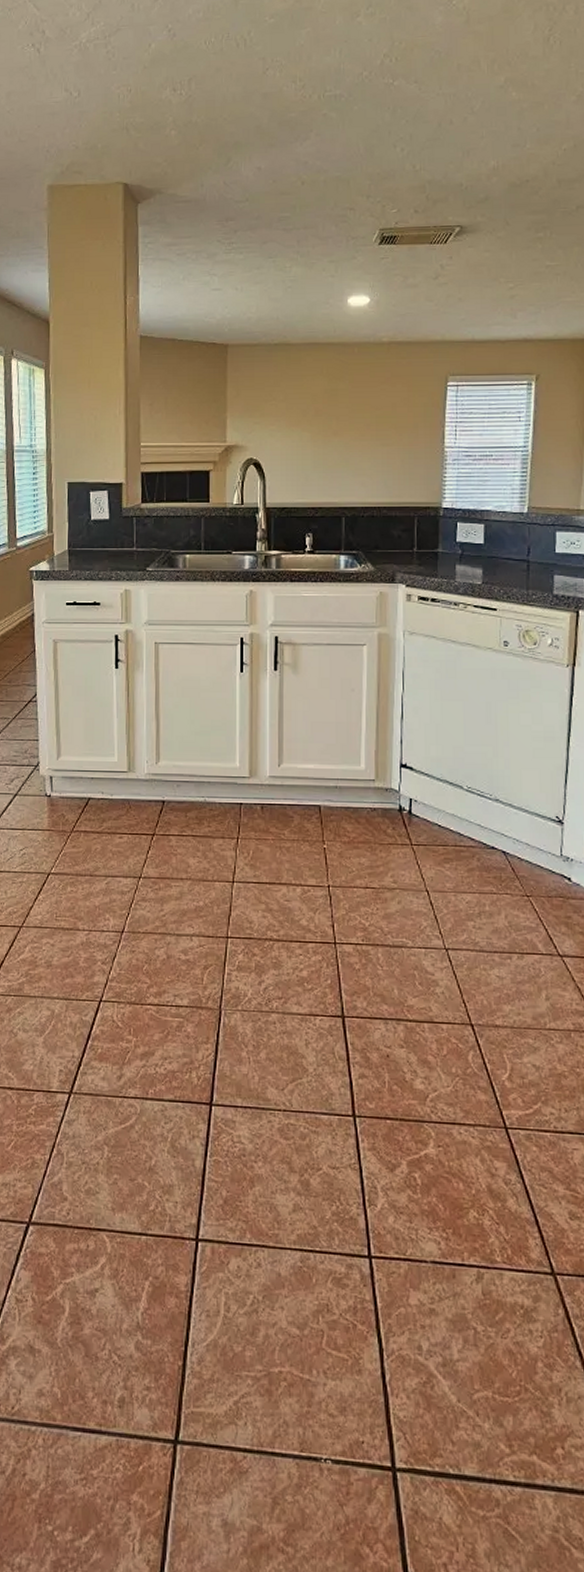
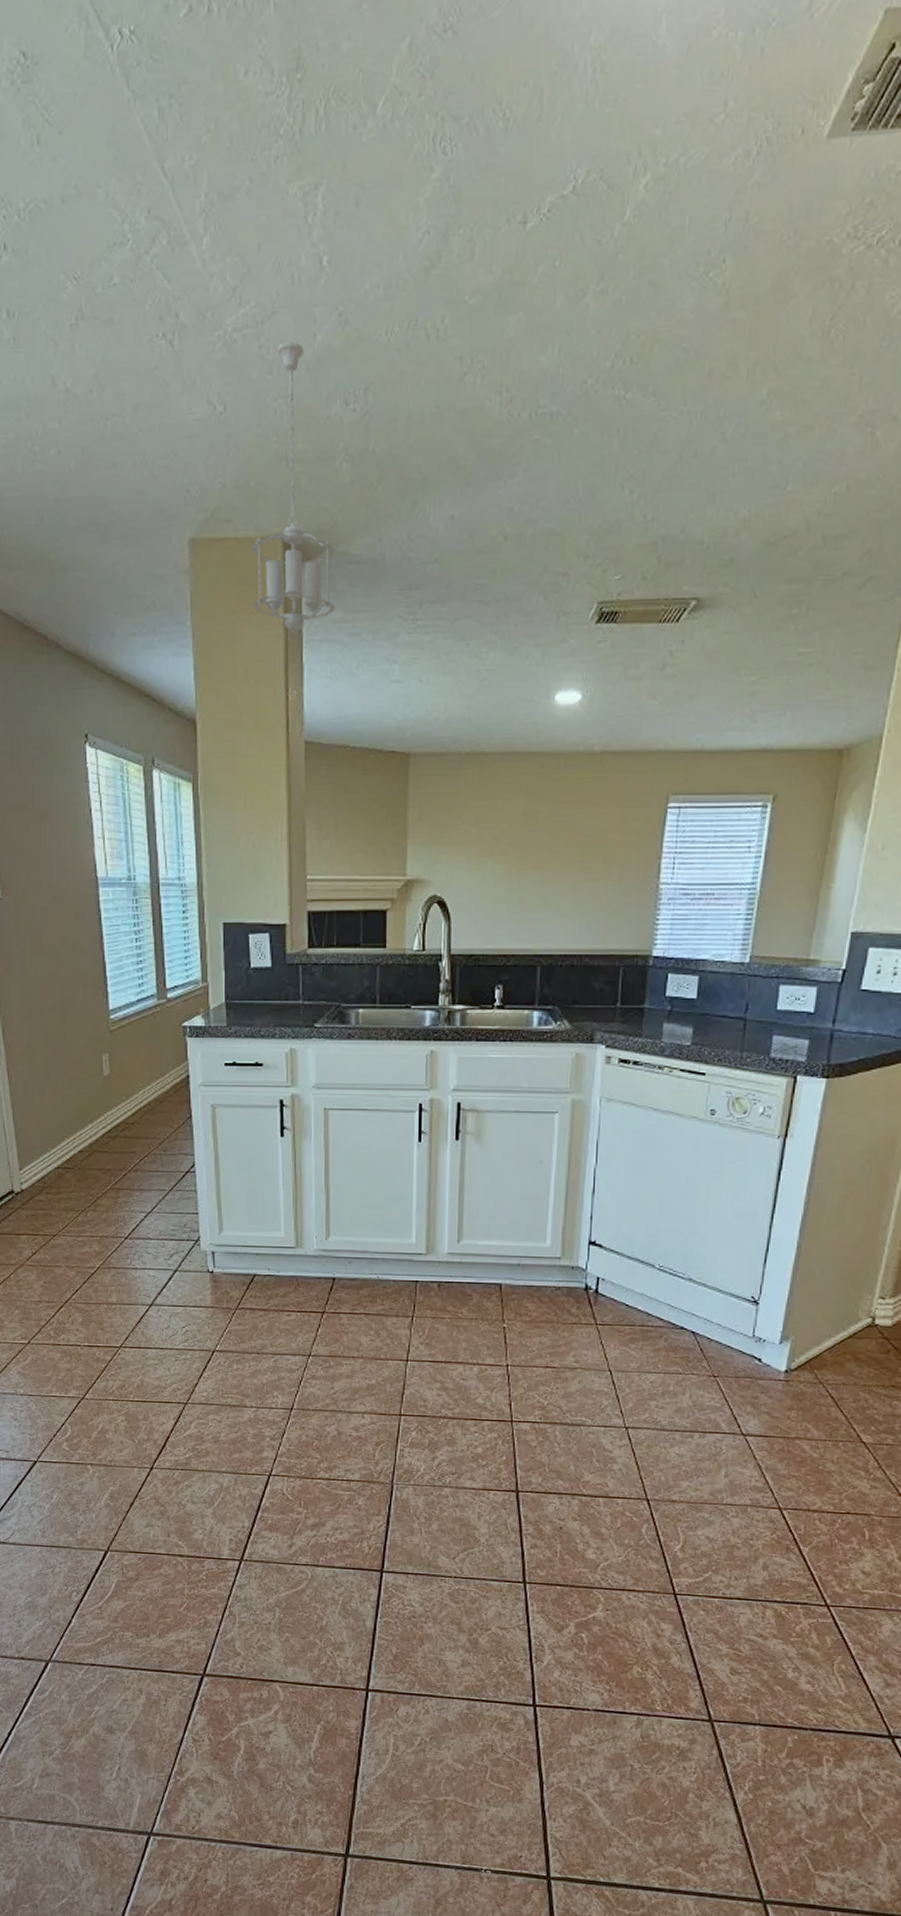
pendant light: none [97,49,166,255] -> present [251,342,336,635]

